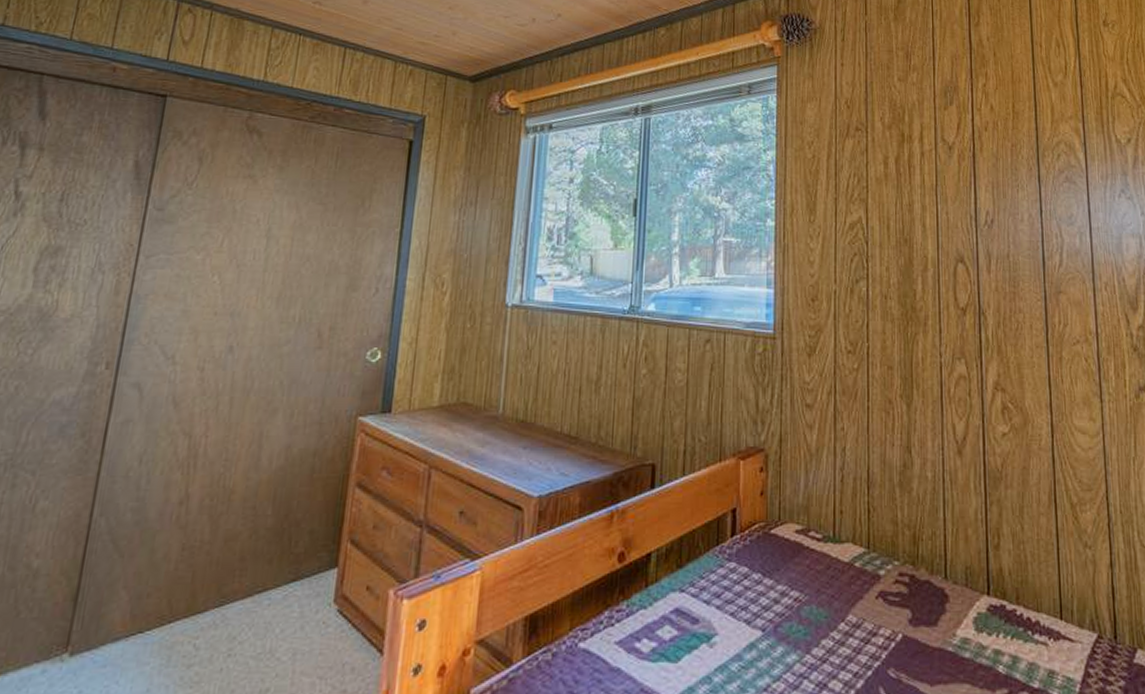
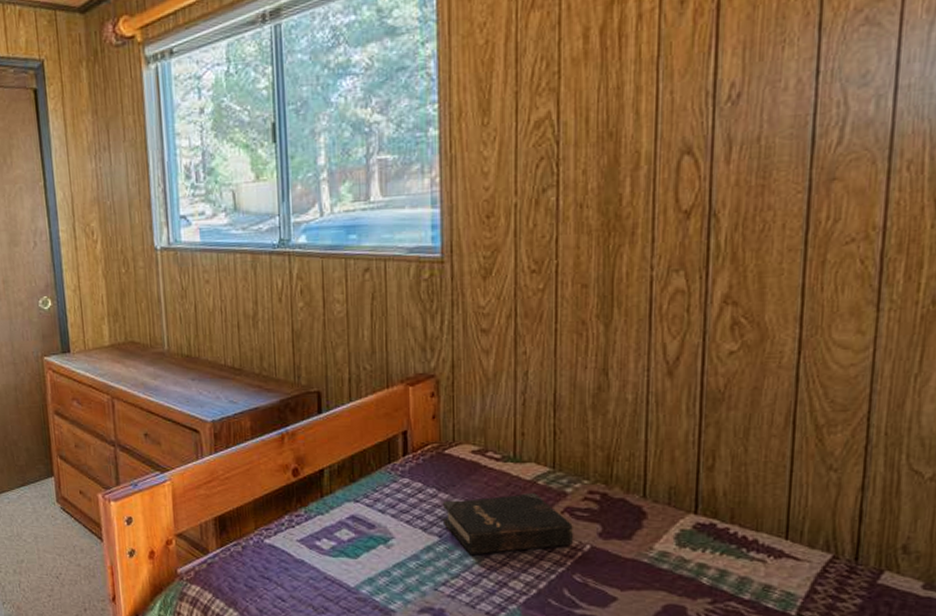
hardback book: none [766,577,888,652] -> present [442,493,574,555]

